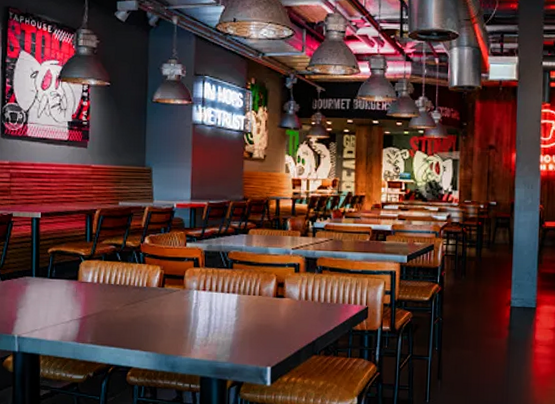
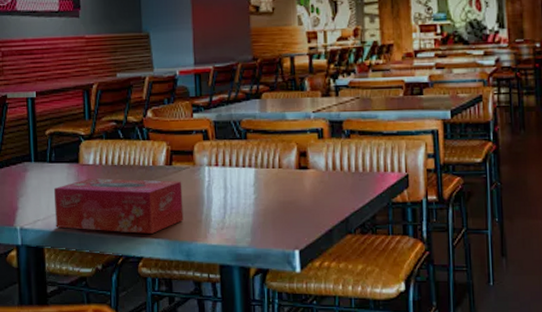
tissue box: none [52,295,172,347] -> present [53,178,184,234]

